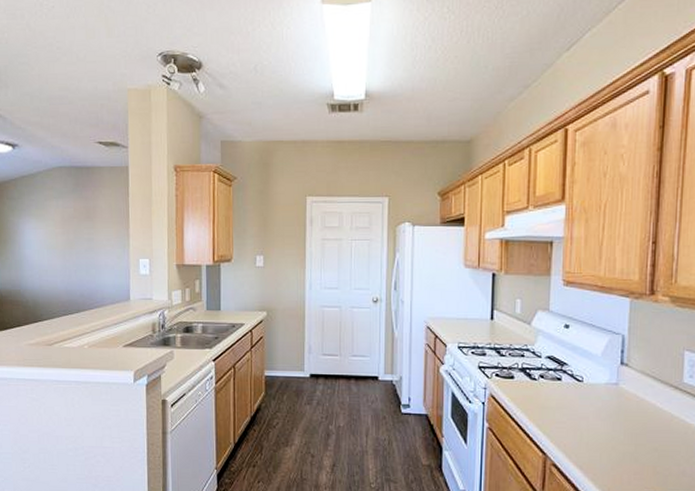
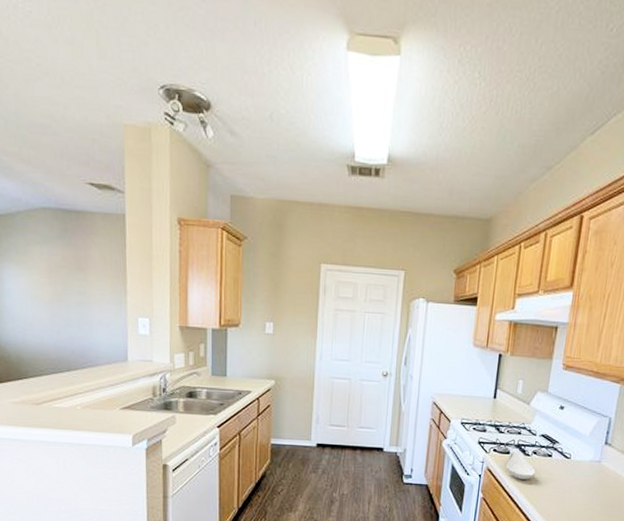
spoon rest: none [511,375,546,406] -> present [506,451,537,480]

